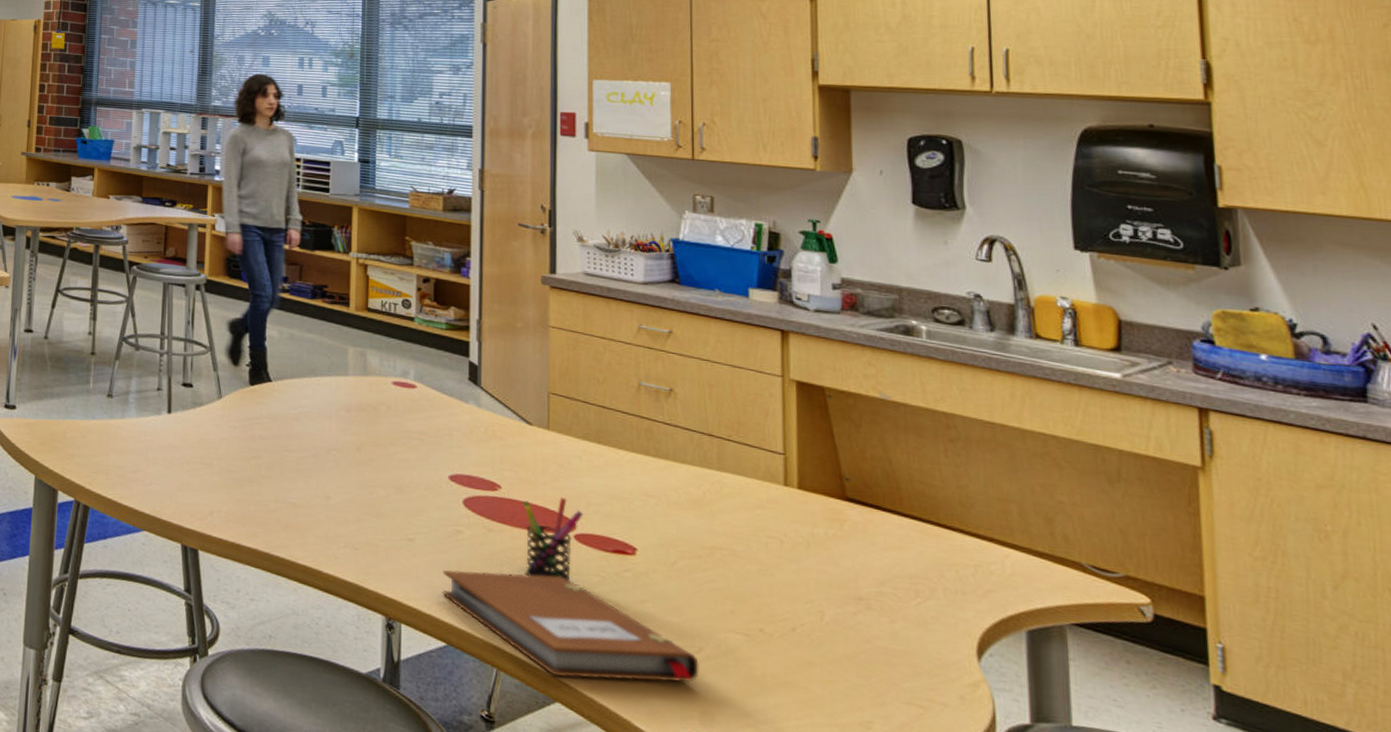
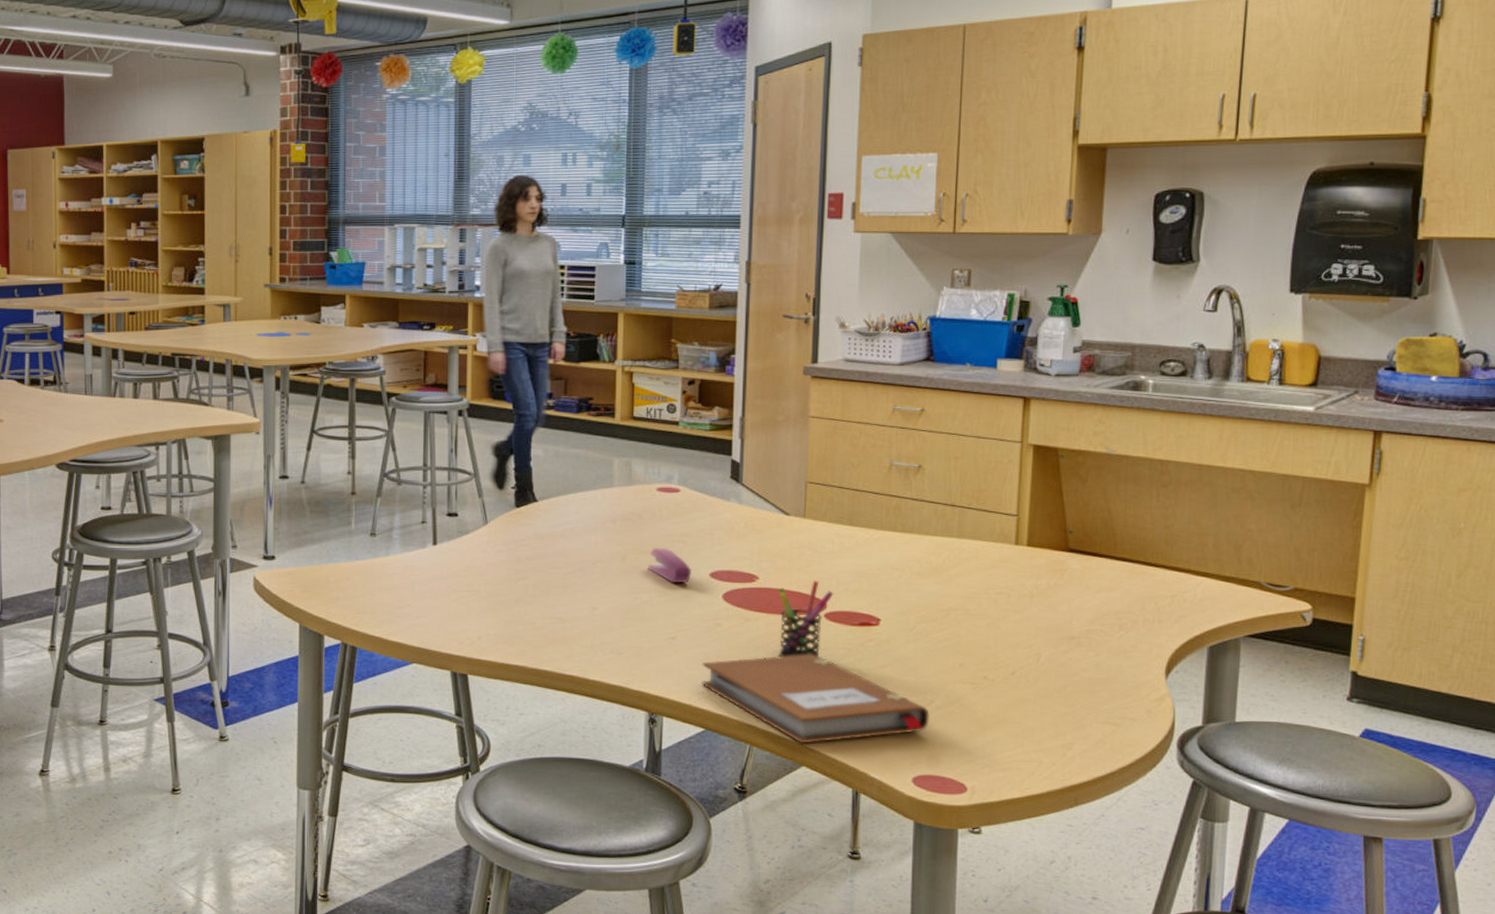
stapler: none [384,442,430,483] -> present [648,547,692,584]

